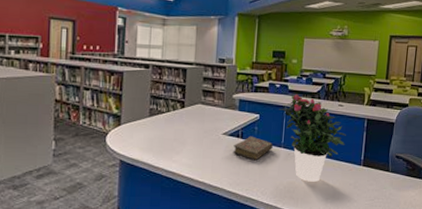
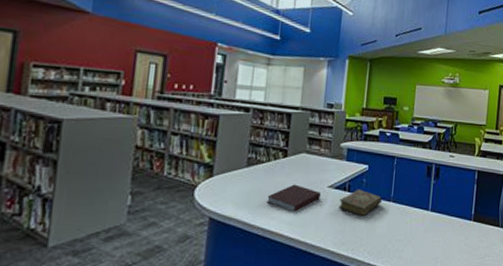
notebook: none [168,132,217,156] -> present [267,184,322,212]
potted flower: present [279,94,347,182] -> none [389,143,458,239]

